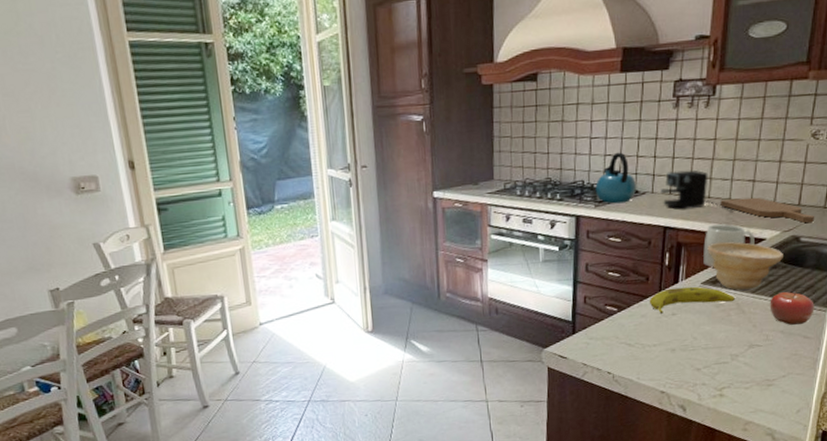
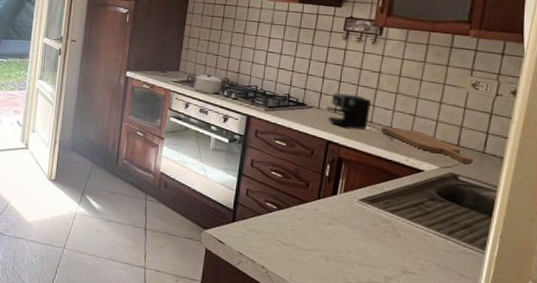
cooking pot: none [506,176,550,201] -> present [189,74,228,95]
kettle: present [595,152,636,204] -> none [267,68,304,113]
fruit: present [649,286,735,314] -> none [307,198,391,224]
mug: present [703,224,755,268] -> none [362,147,413,187]
bowl: present [707,241,783,290] -> none [367,164,441,216]
fruit: present [769,290,815,325] -> none [426,225,472,261]

